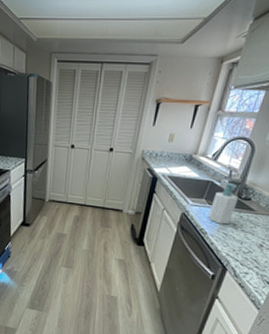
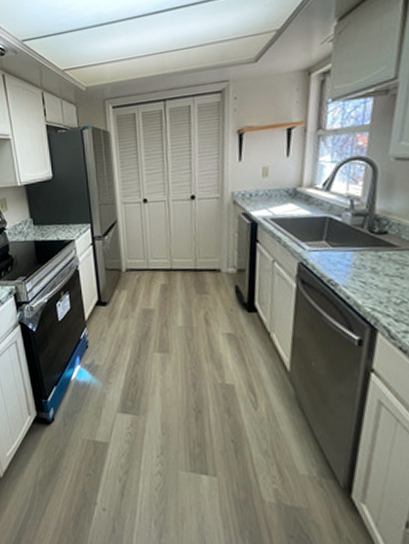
soap bottle: present [208,183,239,225] -> none [334,215,371,270]

